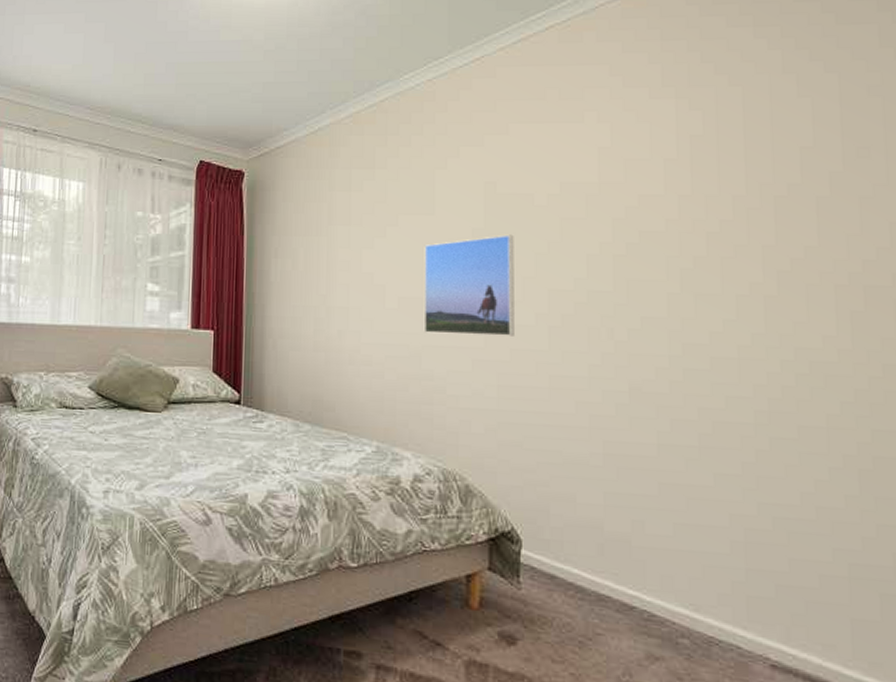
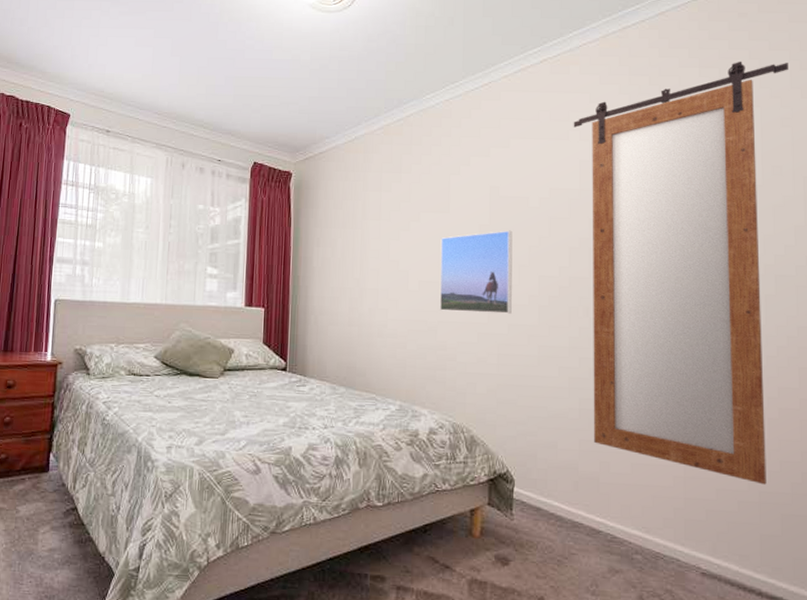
home mirror: none [589,15,876,555] -> present [573,61,788,485]

